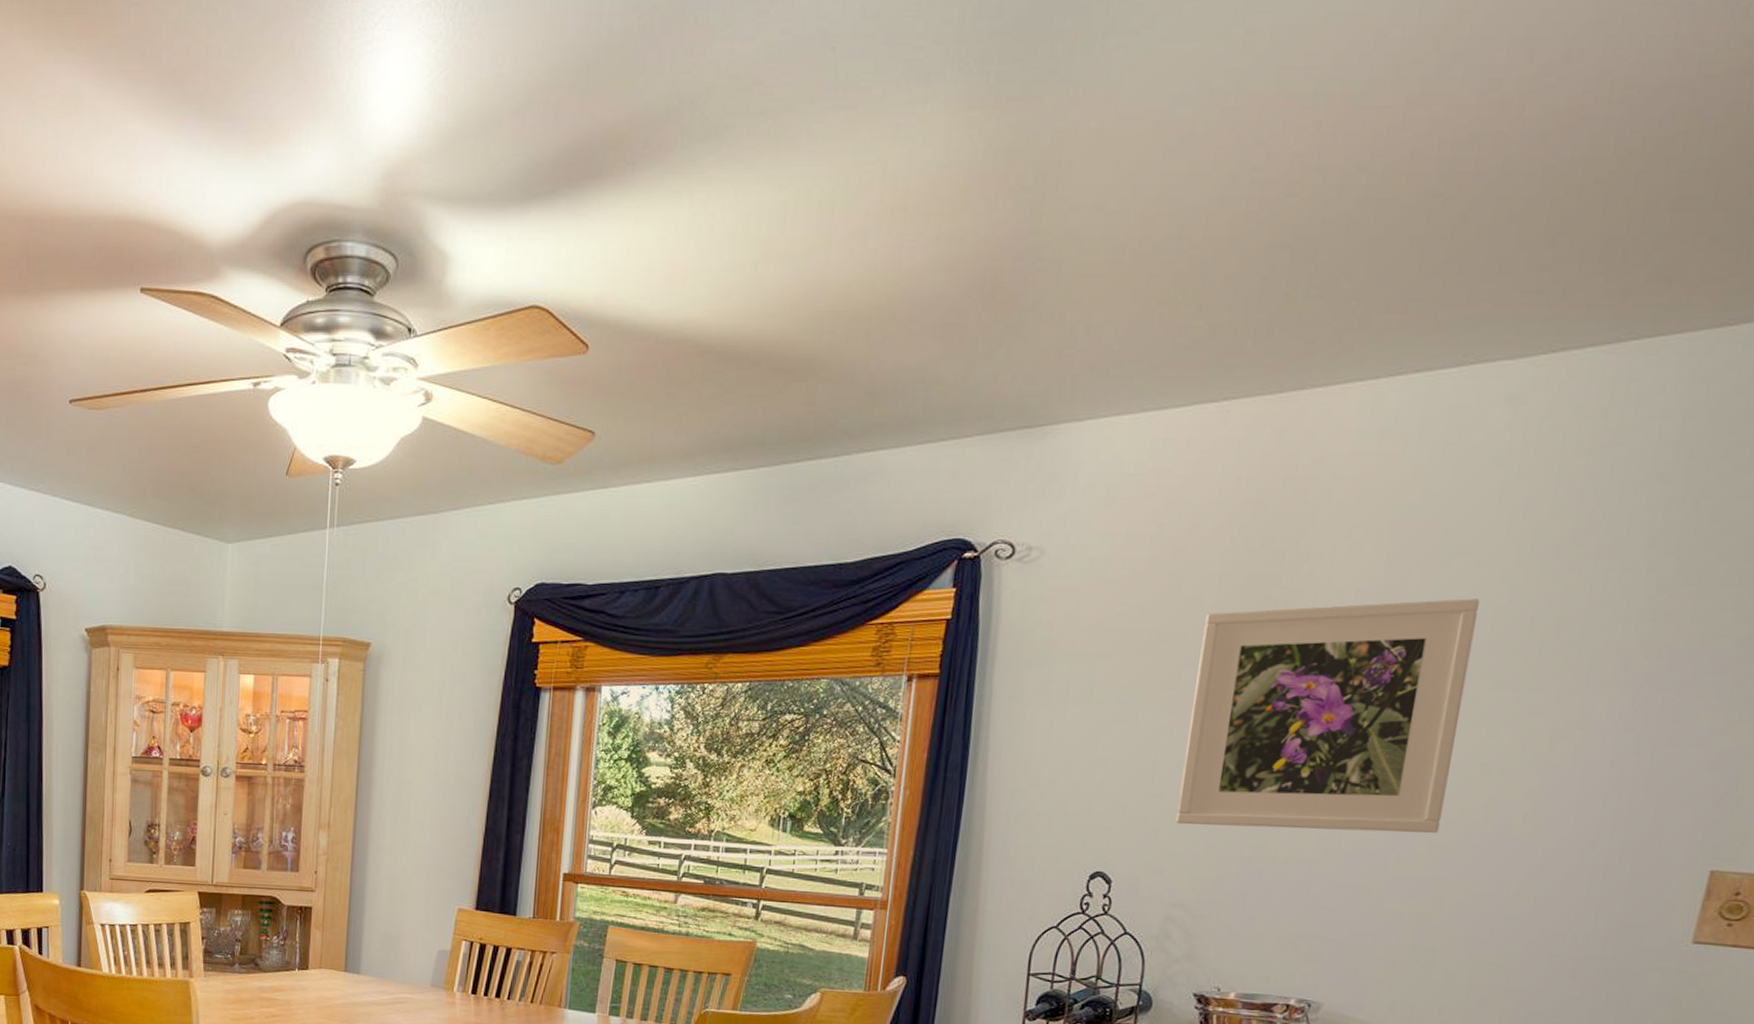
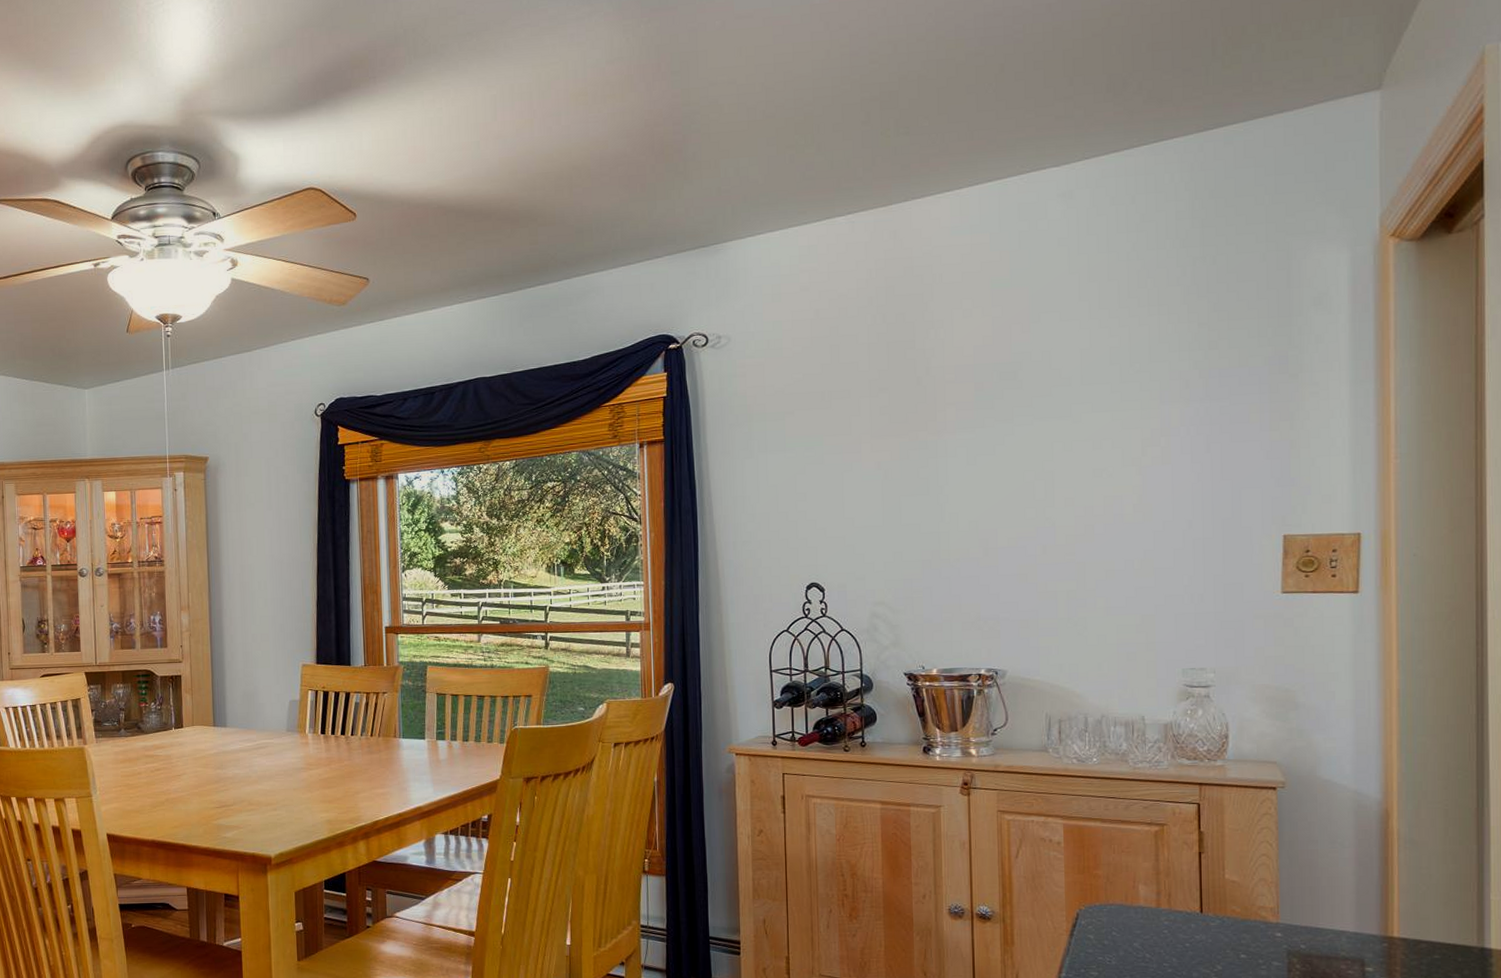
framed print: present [1175,598,1479,833] -> none [863,345,1071,539]

